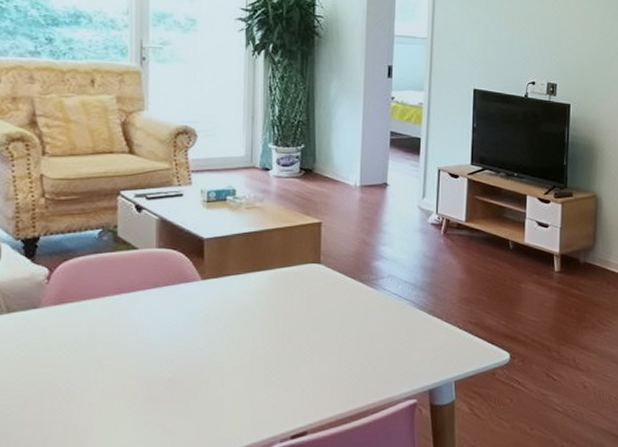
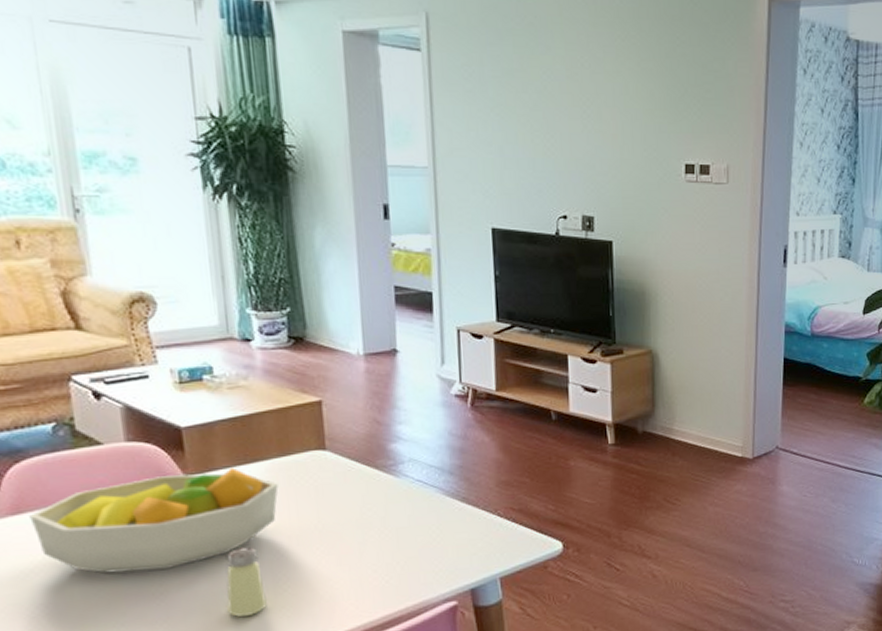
fruit bowl: none [69,274,278,359] -> present [29,467,279,574]
saltshaker: none [222,343,257,404] -> present [225,547,267,618]

